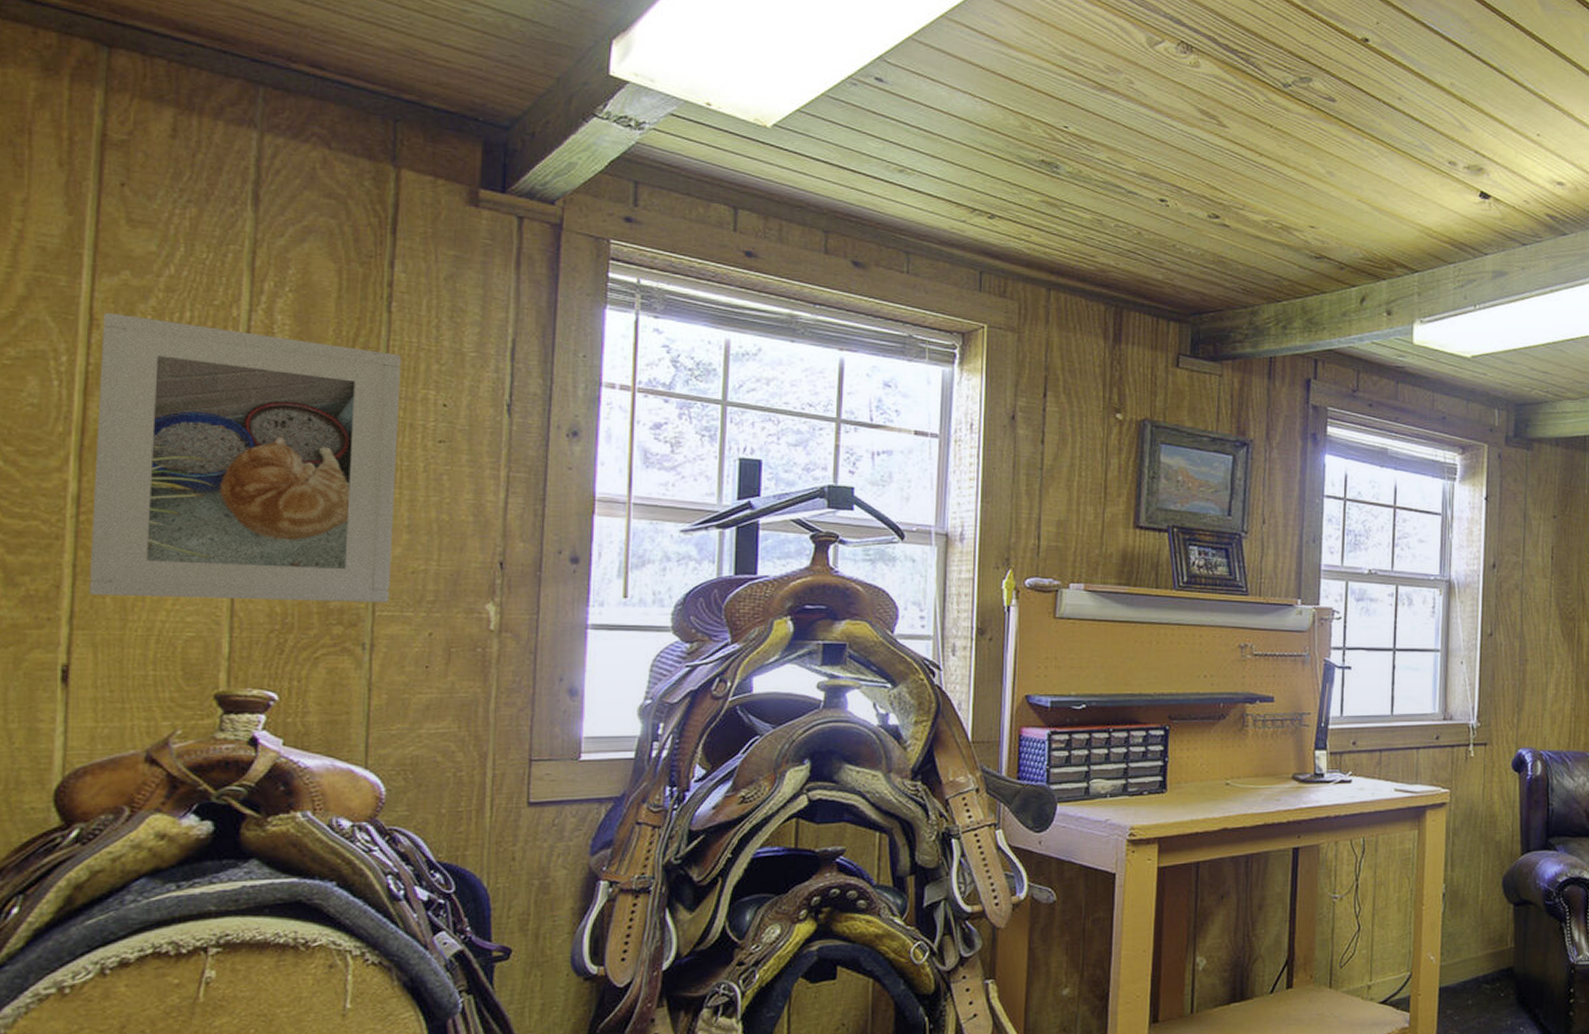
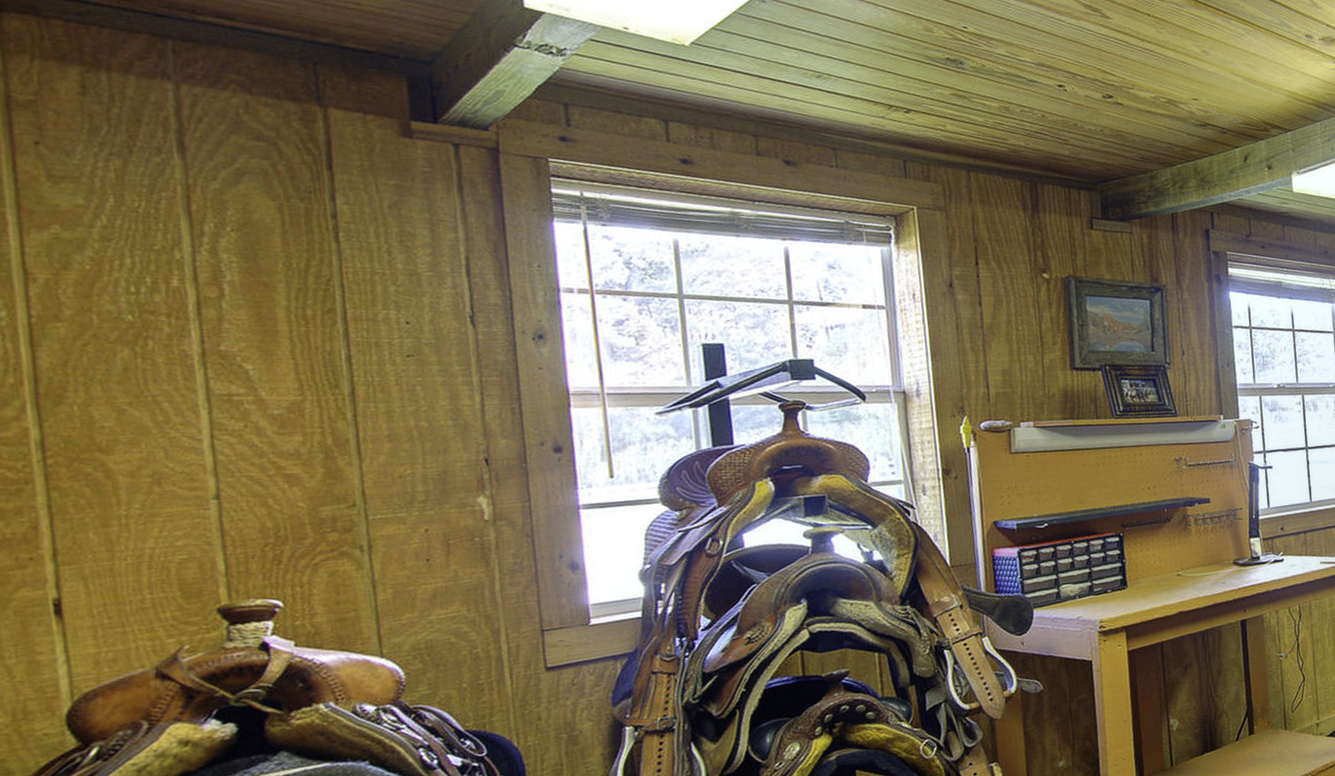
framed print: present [89,312,402,602] -> none [38,265,381,532]

